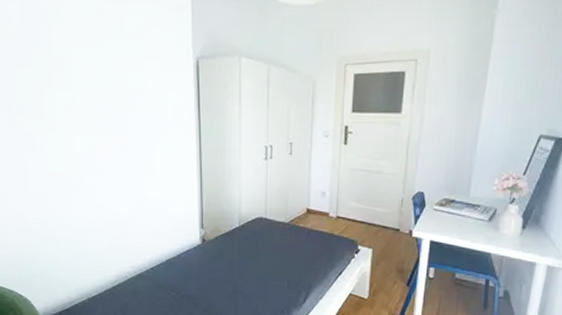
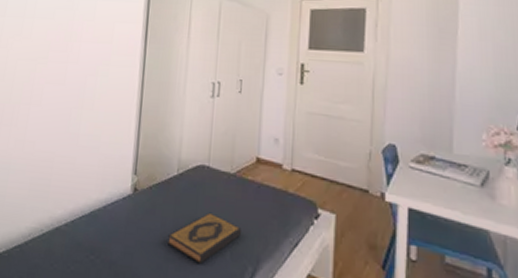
hardback book: none [234,254,295,292] -> present [166,212,241,264]

